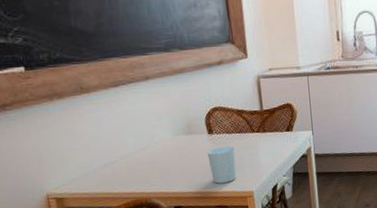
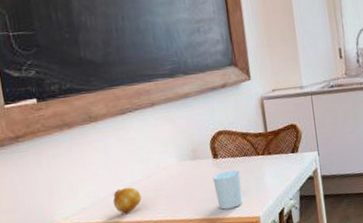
fruit: none [105,159,135,185] -> present [112,187,142,214]

